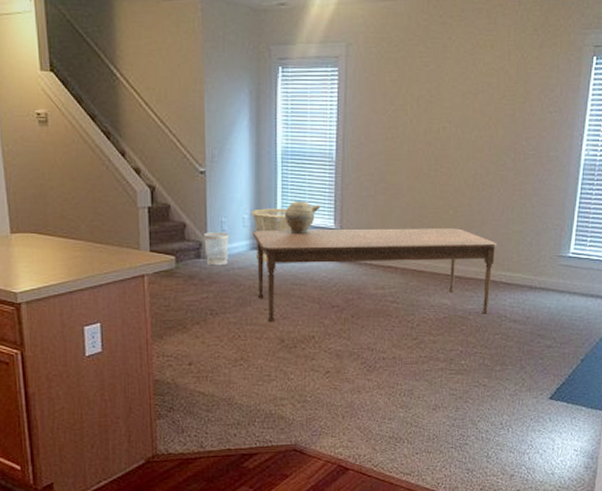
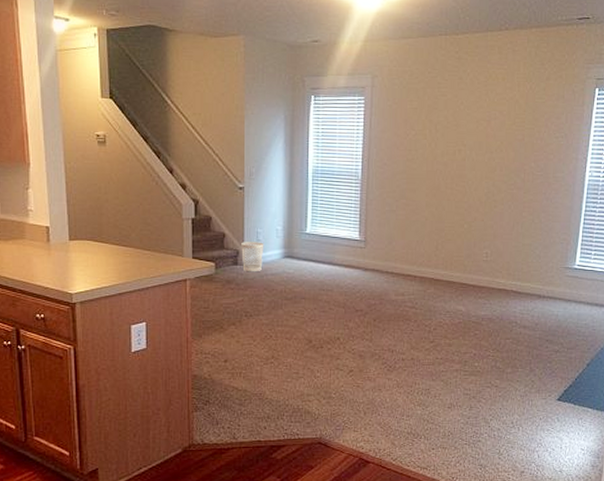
basket: present [251,208,291,263] -> none [284,221,320,270]
dining table: present [252,228,498,323] -> none [285,240,508,324]
ceramic jug: present [284,201,321,235] -> none [314,215,347,245]

